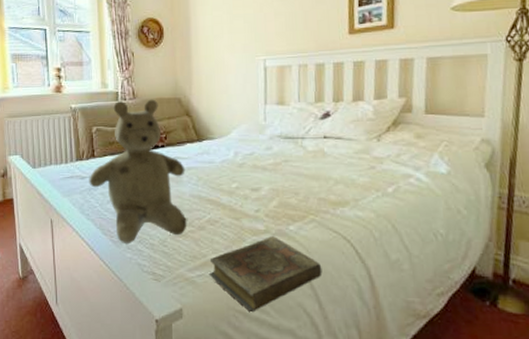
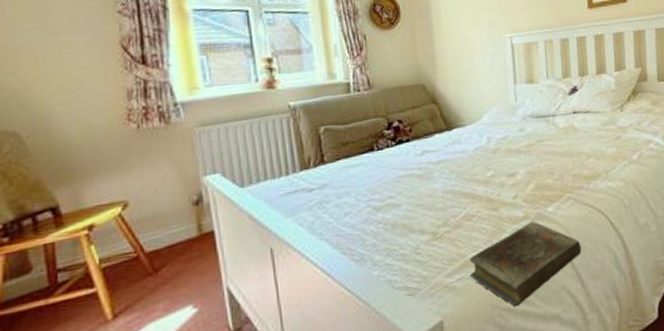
teddy bear: present [89,99,187,245] -> none [319,88,442,262]

